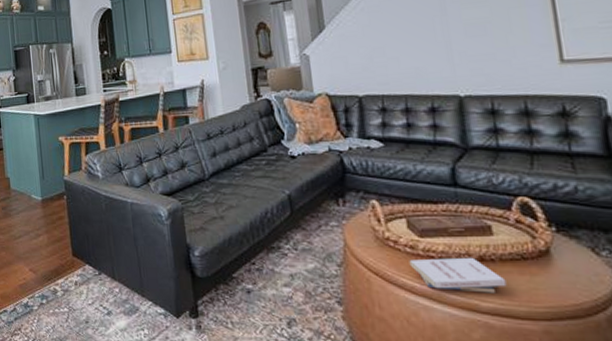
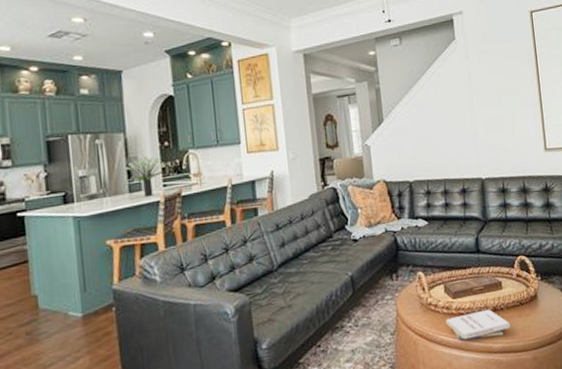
flower arrangement: none [72,63,105,101] -> present [124,155,166,197]

